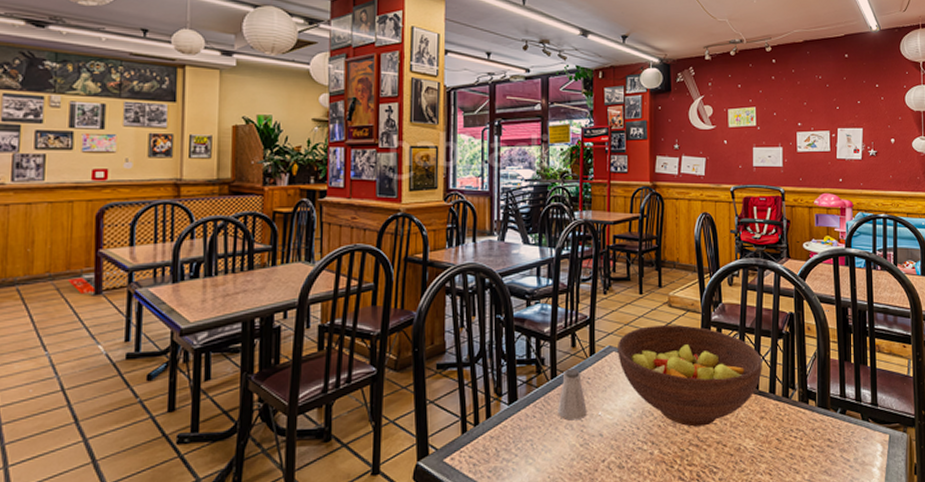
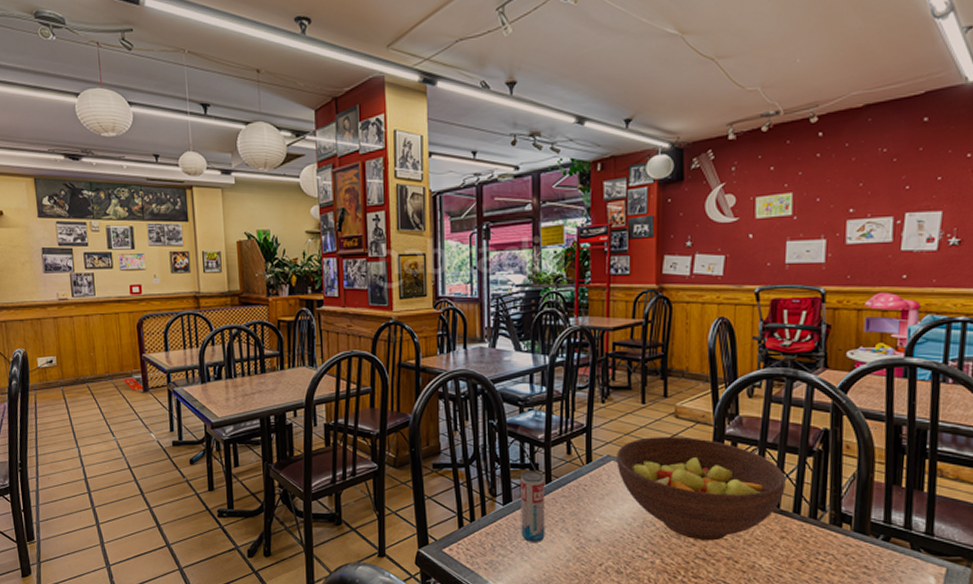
beverage can: none [526,365,551,443] -> present [521,470,545,542]
saltshaker: present [557,368,587,421] -> none [553,475,583,525]

